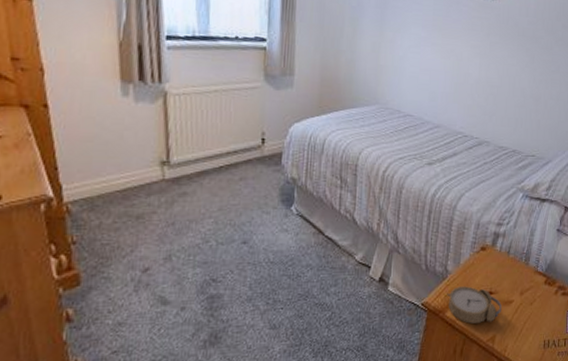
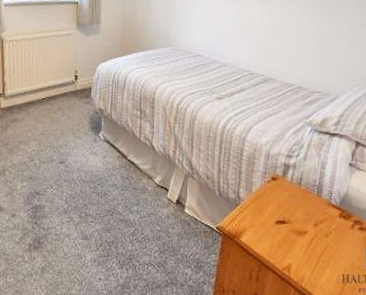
alarm clock: present [447,286,502,324] -> none [240,213,296,251]

